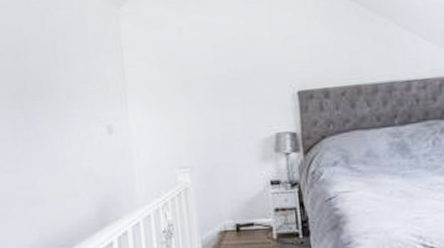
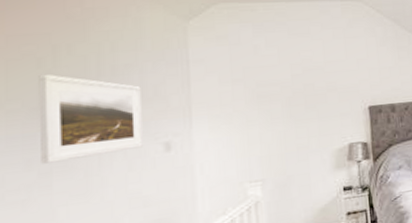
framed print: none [16,64,91,141] -> present [38,74,143,164]

